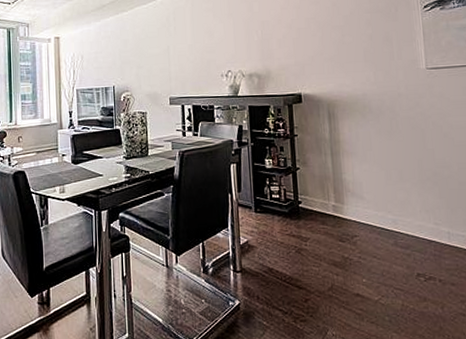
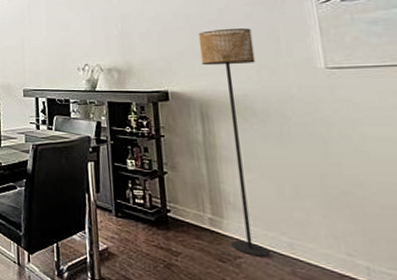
floor lamp: none [327,34,380,234] -> present [198,28,271,257]

